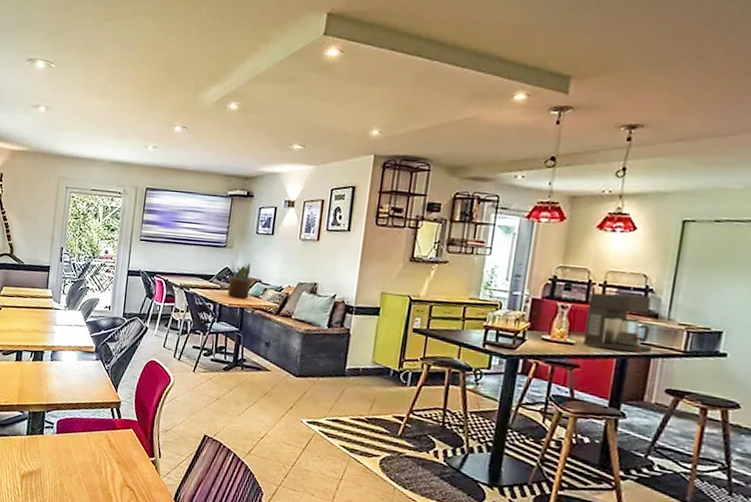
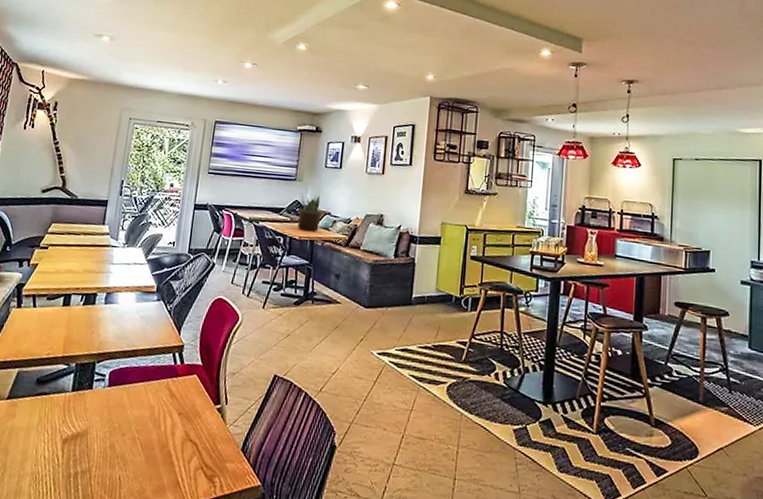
coffee maker: present [582,292,652,353] -> none [609,219,661,272]

